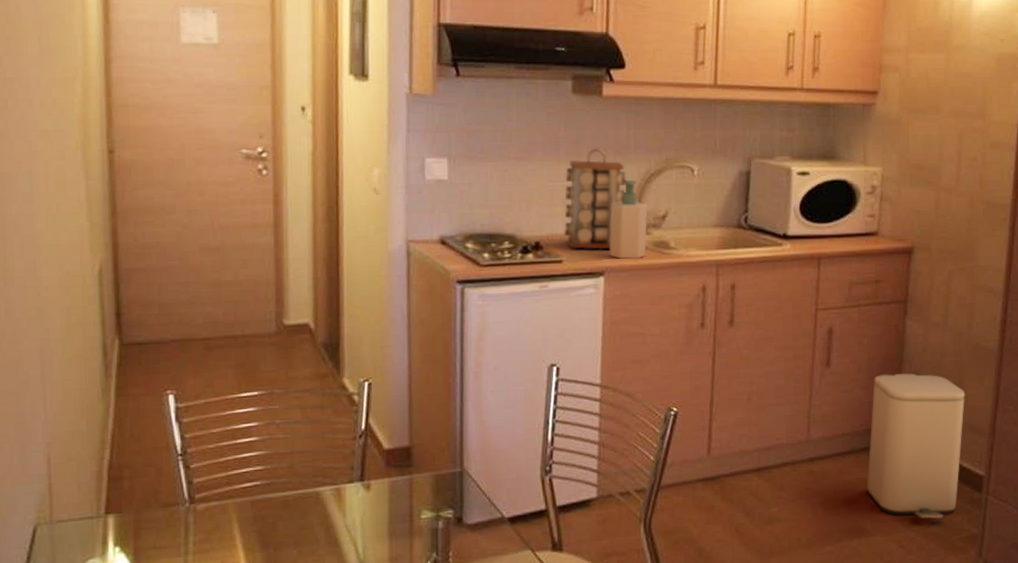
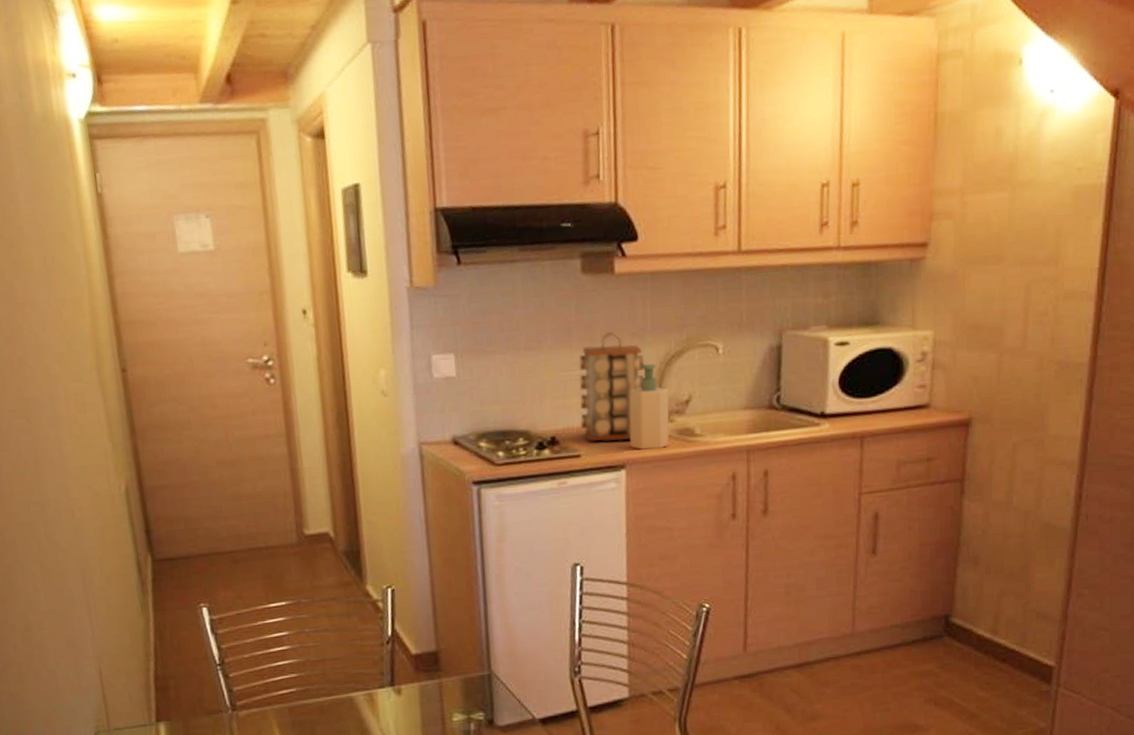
pedal bin: present [866,373,966,520] -> none [919,558,1033,714]

